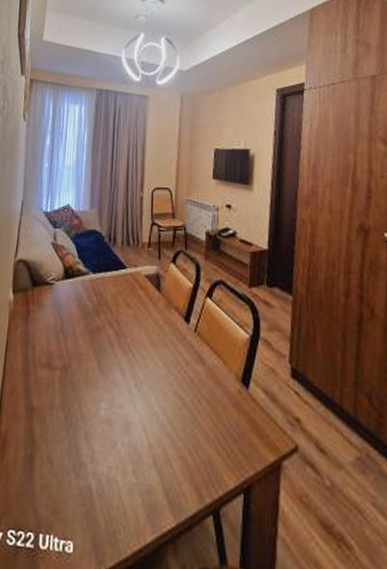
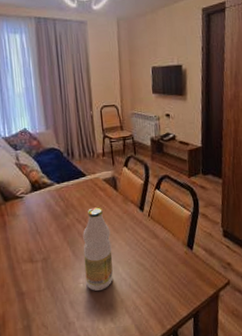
bottle: none [108,309,146,424] -> present [83,207,113,291]

